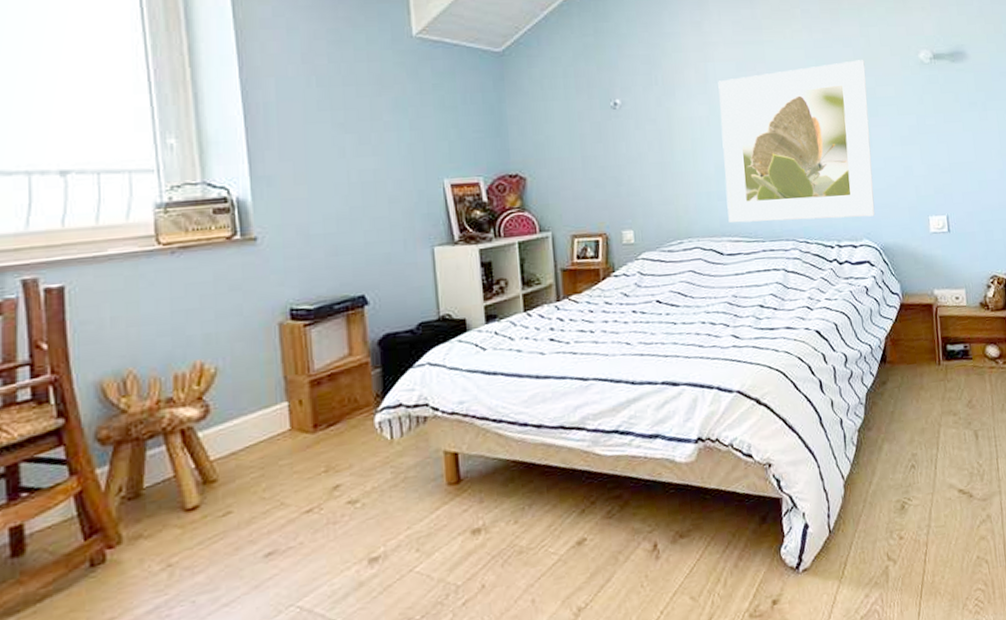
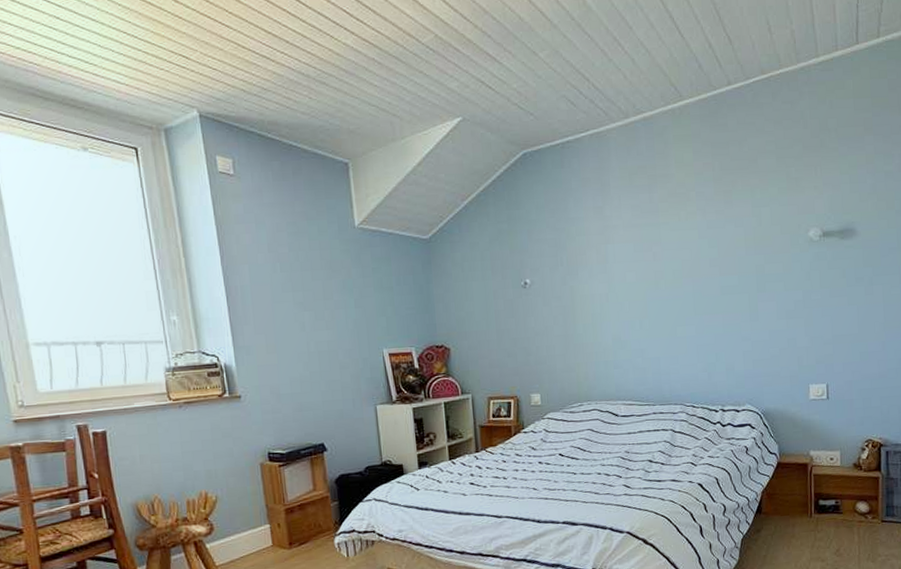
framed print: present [718,60,876,223] -> none [617,239,758,389]

